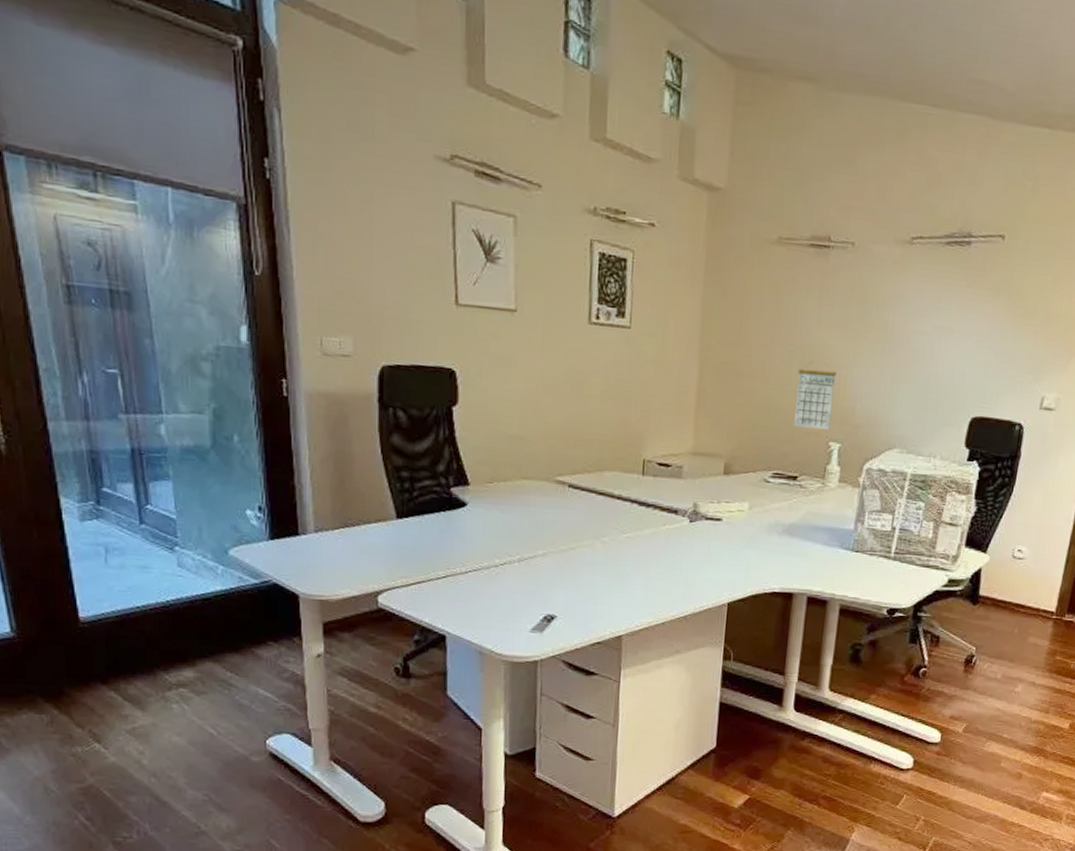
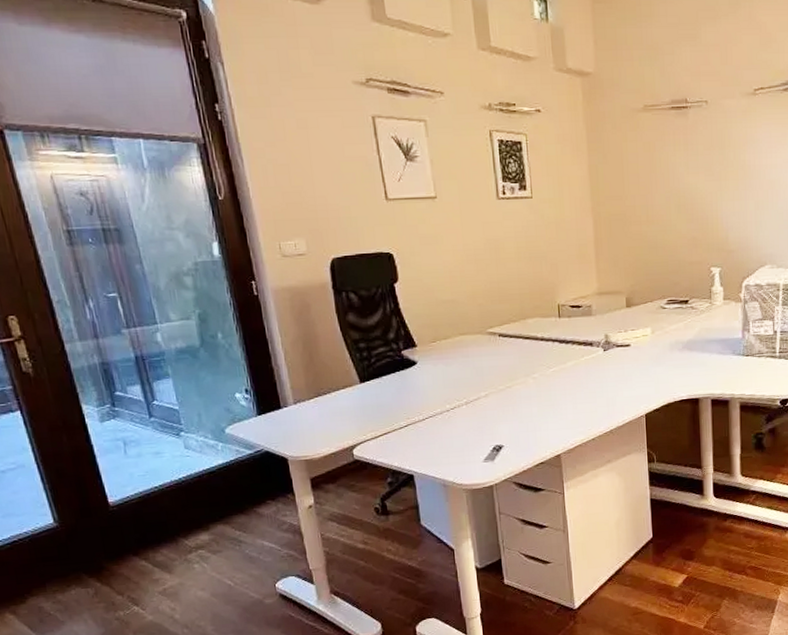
calendar: present [794,362,836,430] -> none [676,204,710,259]

